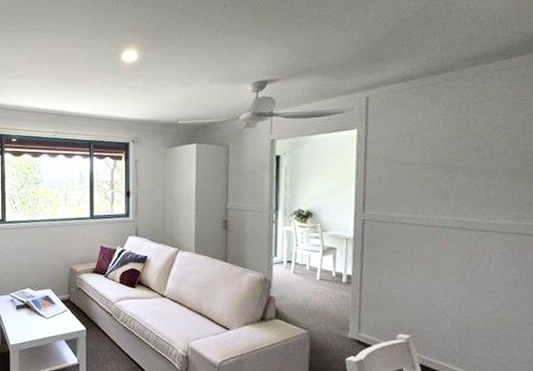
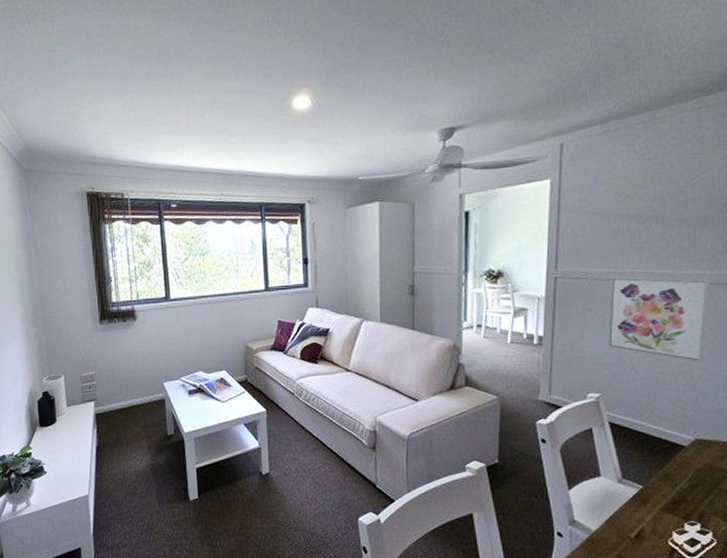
wall art: none [416,222,520,311] -> present [607,276,710,363]

